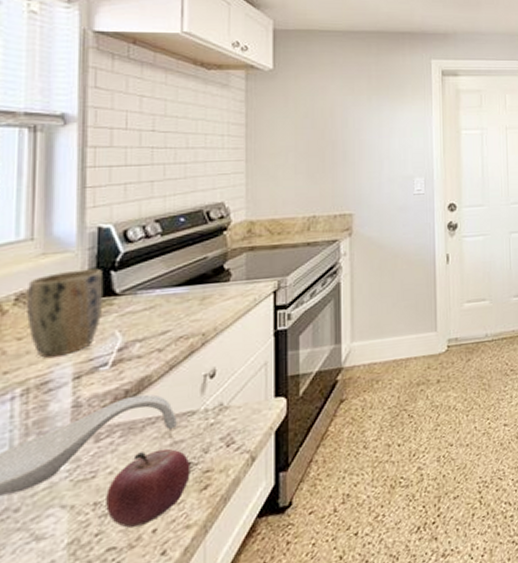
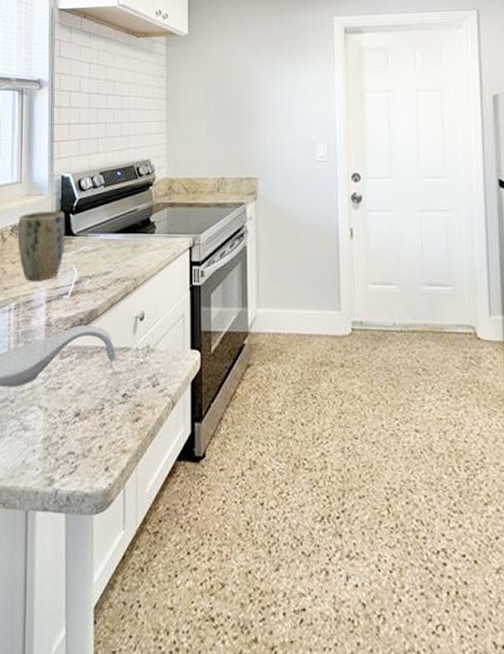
fruit: present [106,448,191,528] -> none [68,375,126,440]

